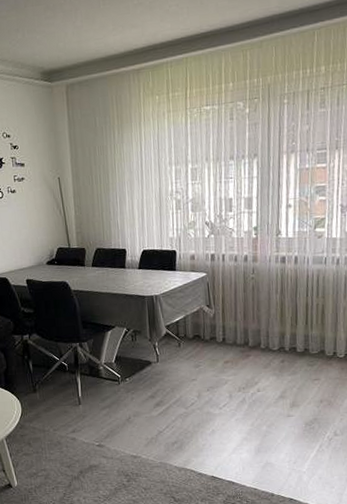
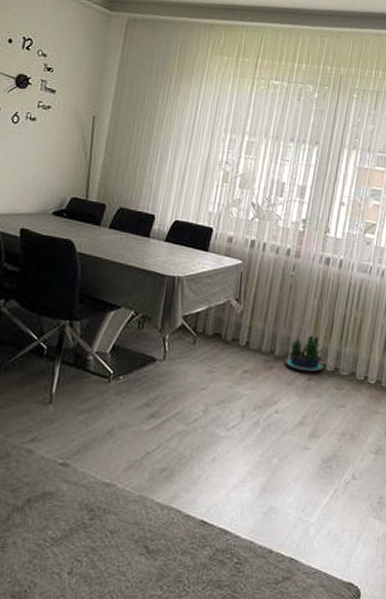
potted plant: none [259,325,295,356] -> present [285,336,325,372]

